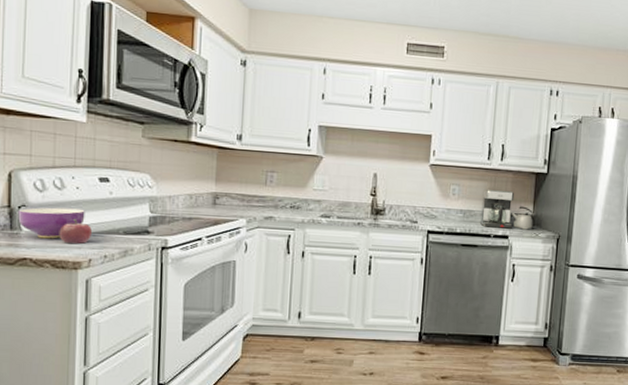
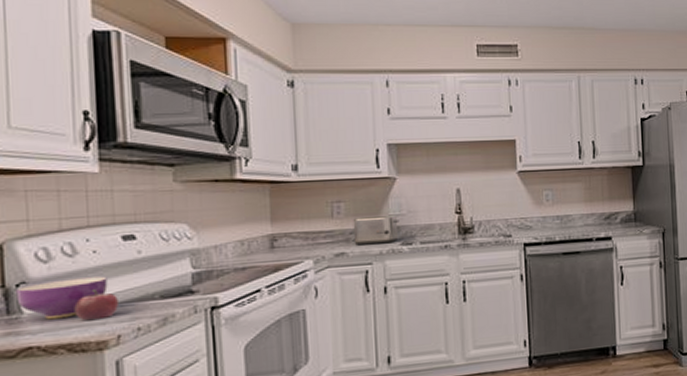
toaster: none [281,188,322,214] -> present [353,215,400,246]
coffee maker: present [480,188,515,230] -> none [578,188,616,231]
kettle: present [511,206,536,230] -> none [611,203,638,228]

